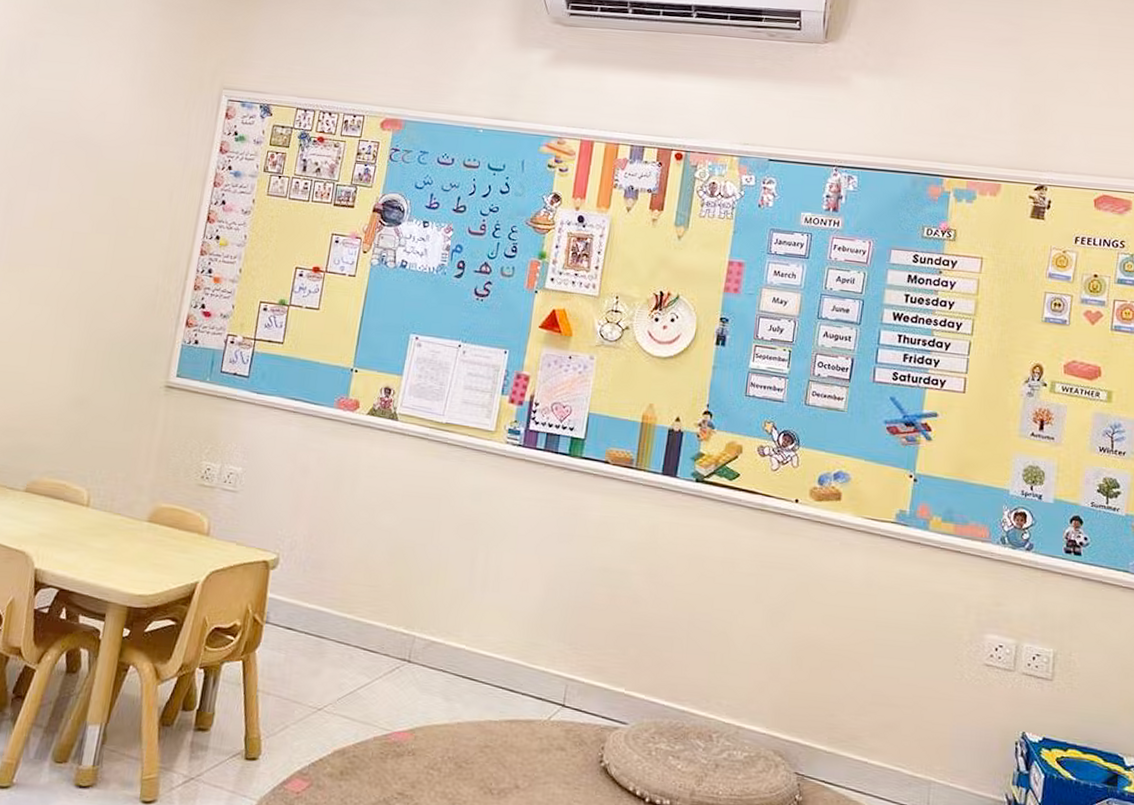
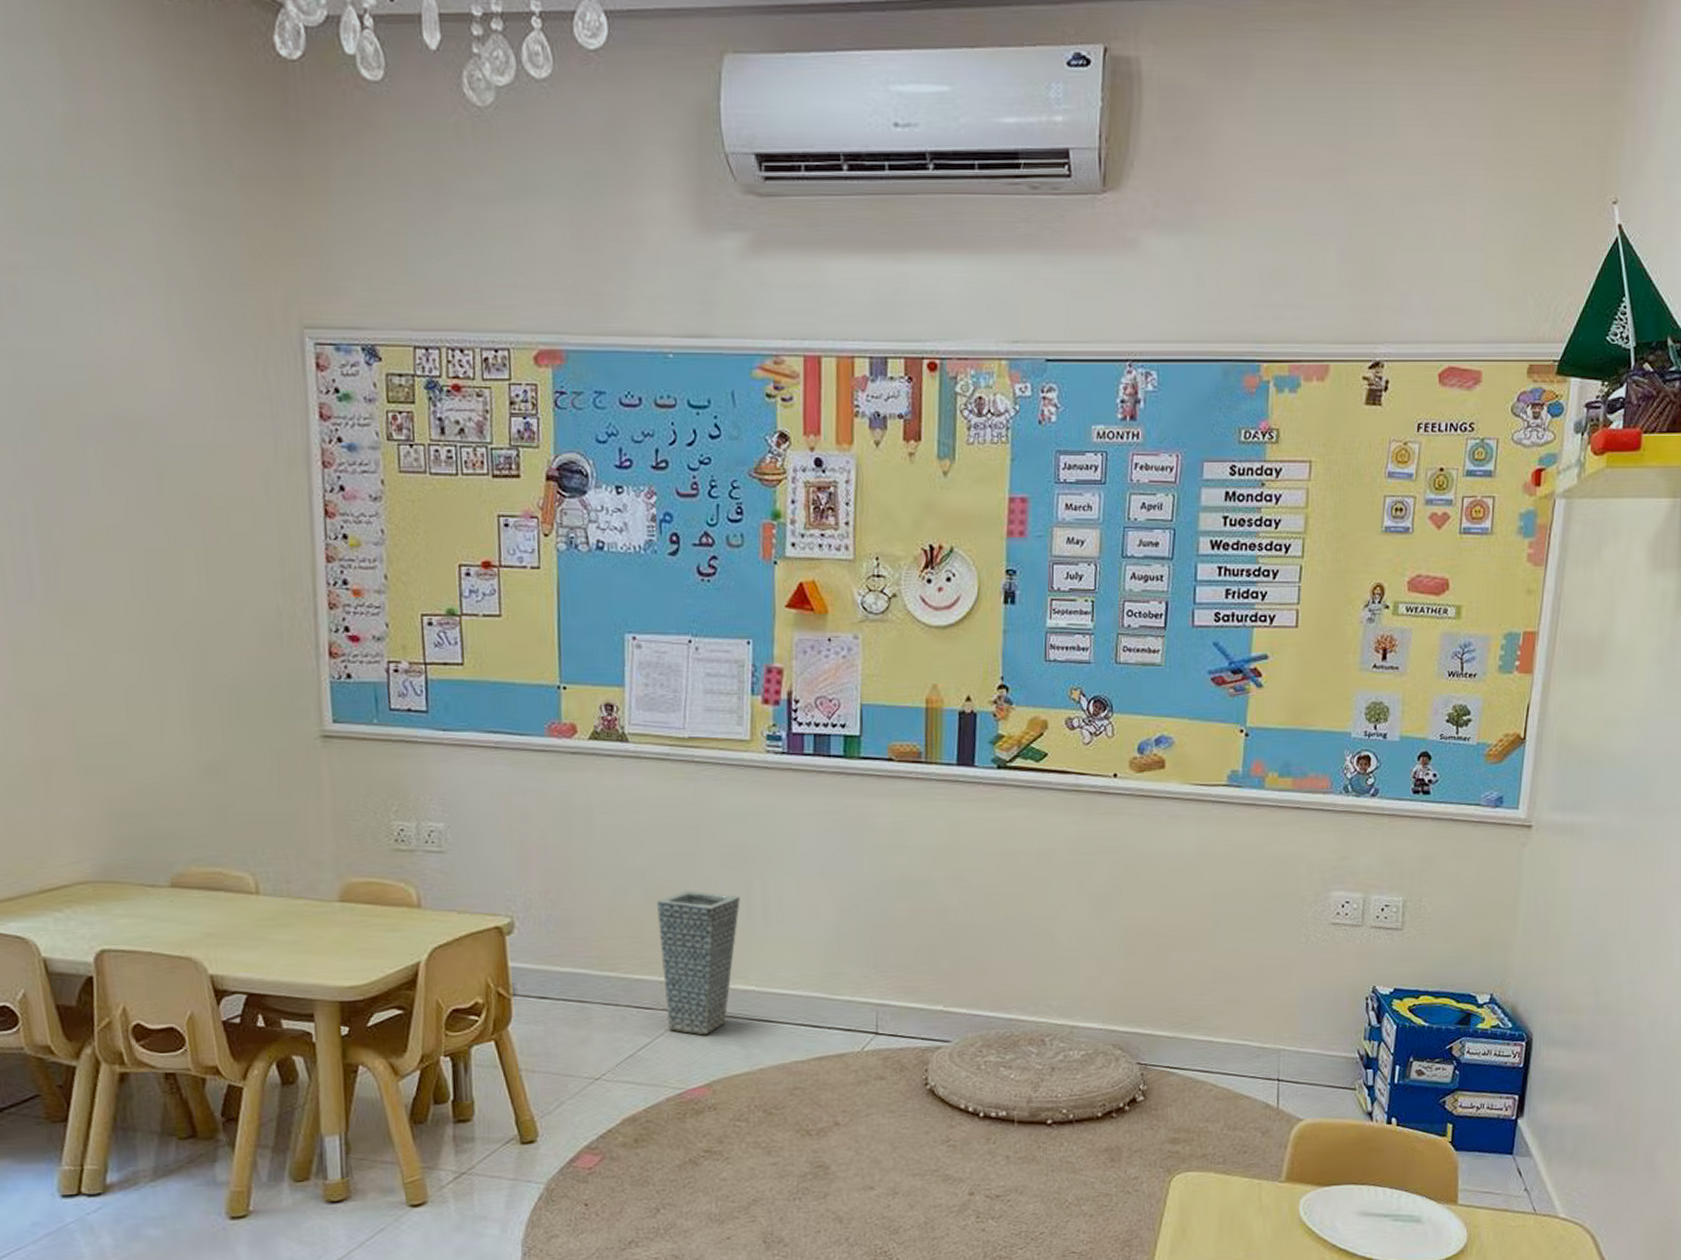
vase: none [387,551,466,684] -> present [657,890,740,1036]

